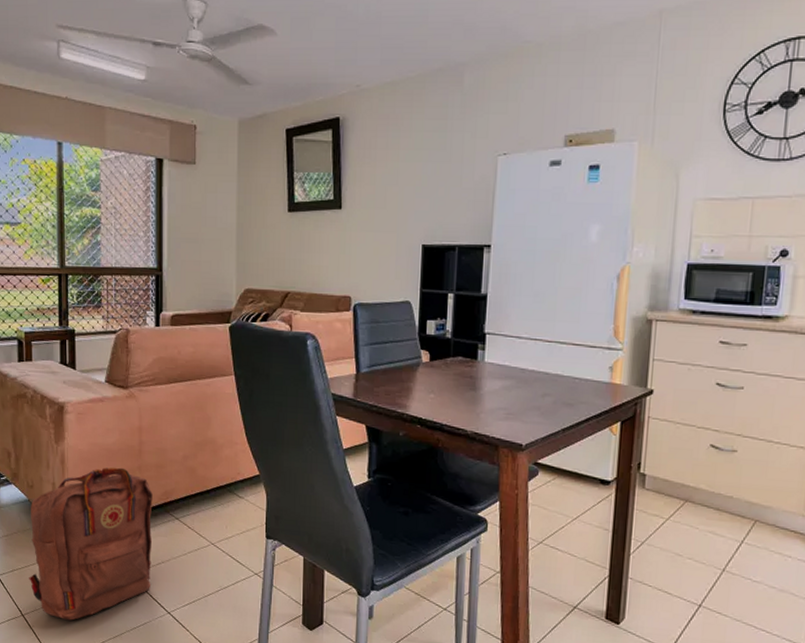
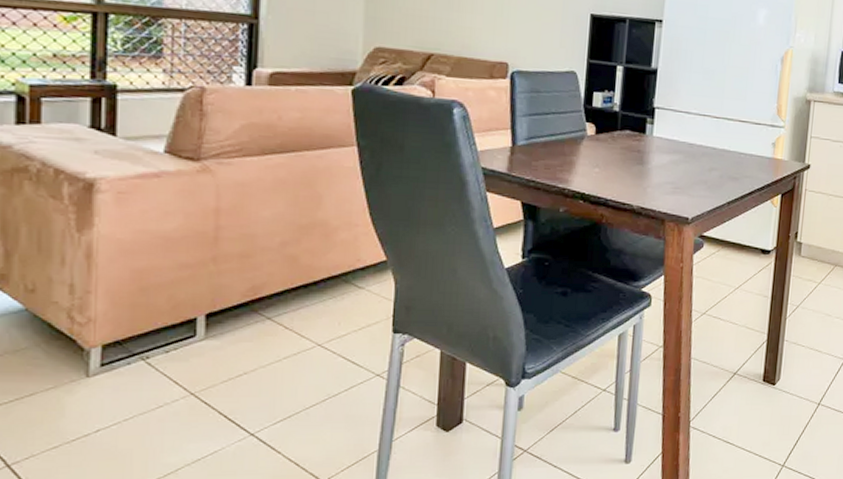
backpack: present [29,467,153,621] -> none [21,259,233,463]

